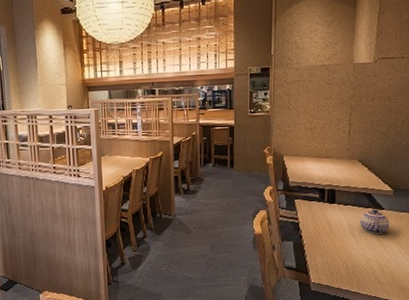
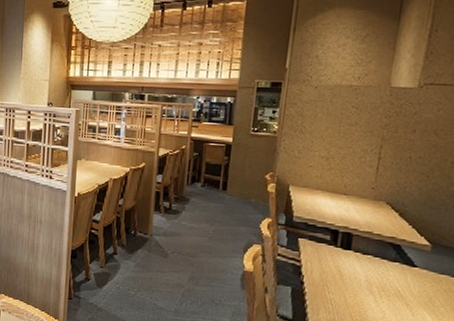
teapot: present [359,209,390,234] -> none [381,264,423,297]

